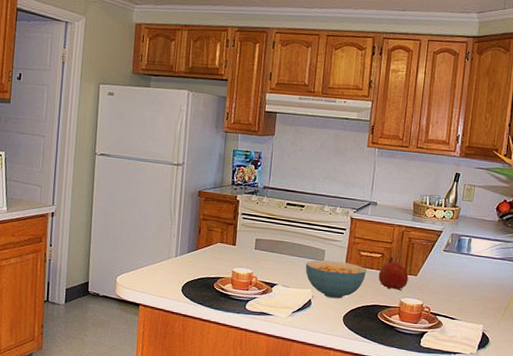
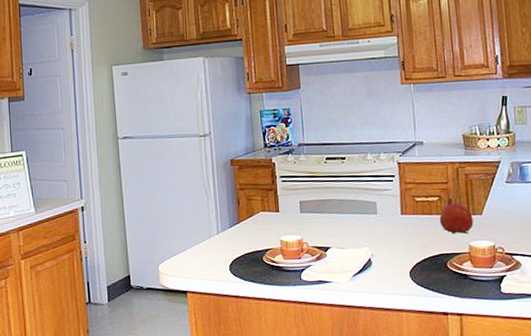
cereal bowl: present [305,260,367,299] -> none [358,212,426,254]

